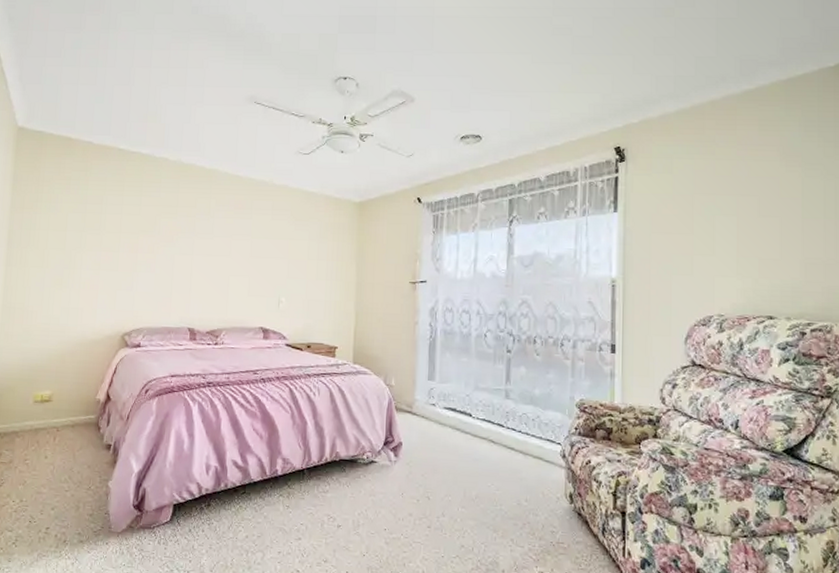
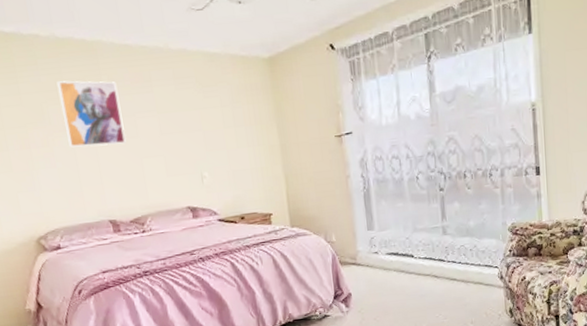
wall art: none [170,199,222,260] -> present [56,80,126,148]

